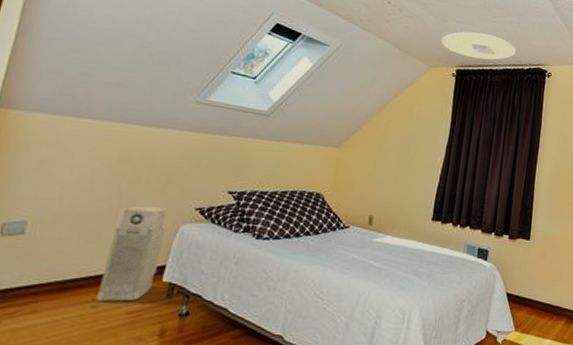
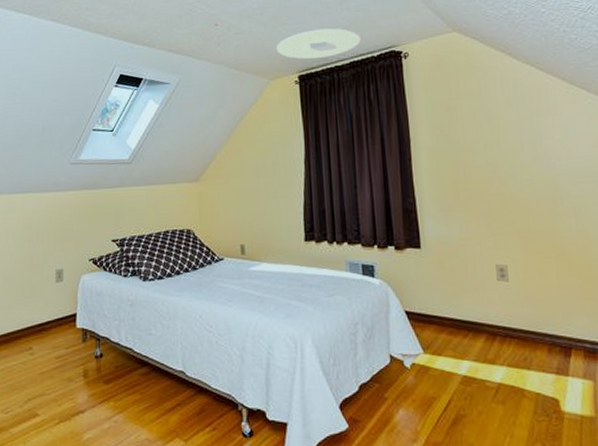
air purifier: present [96,206,168,302] -> none [32,263,71,348]

